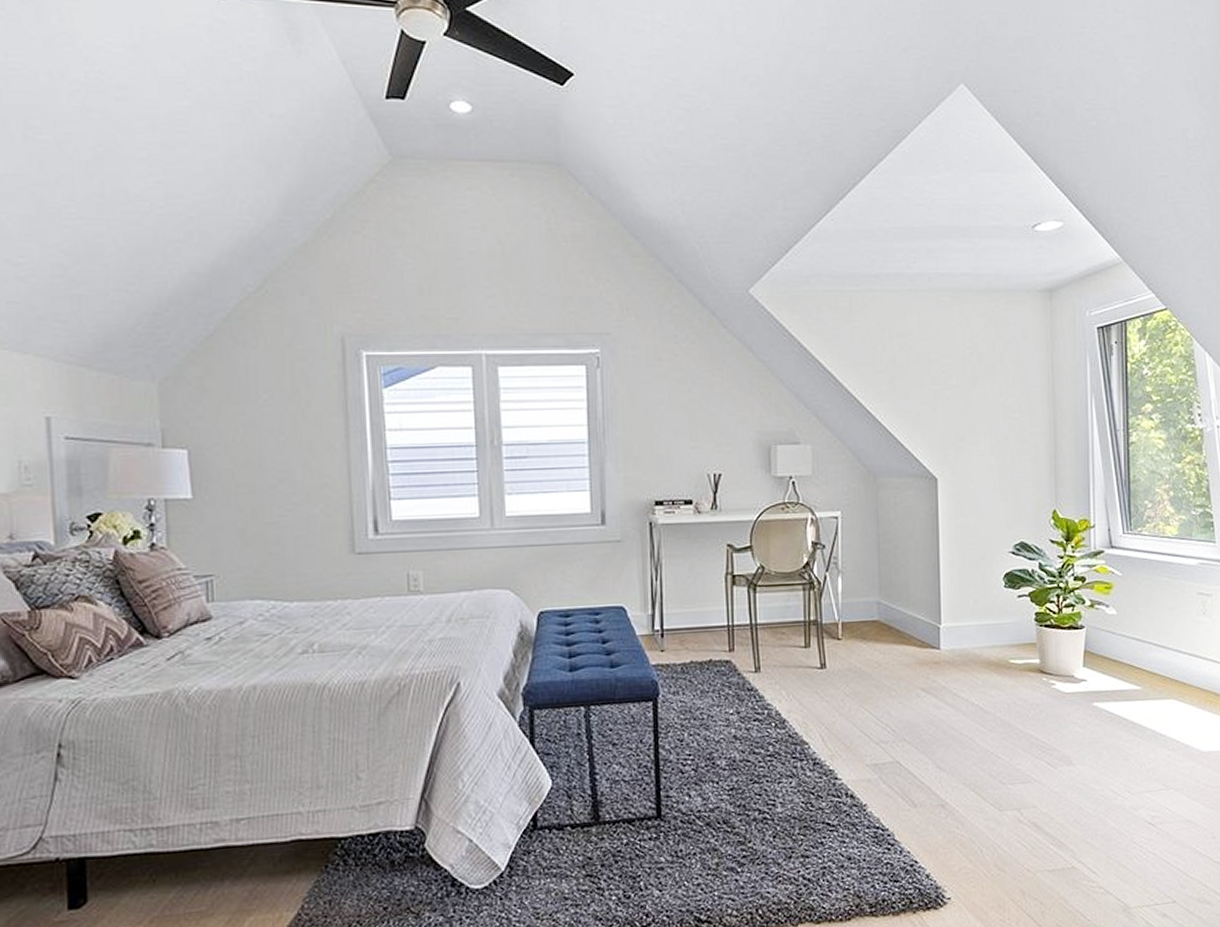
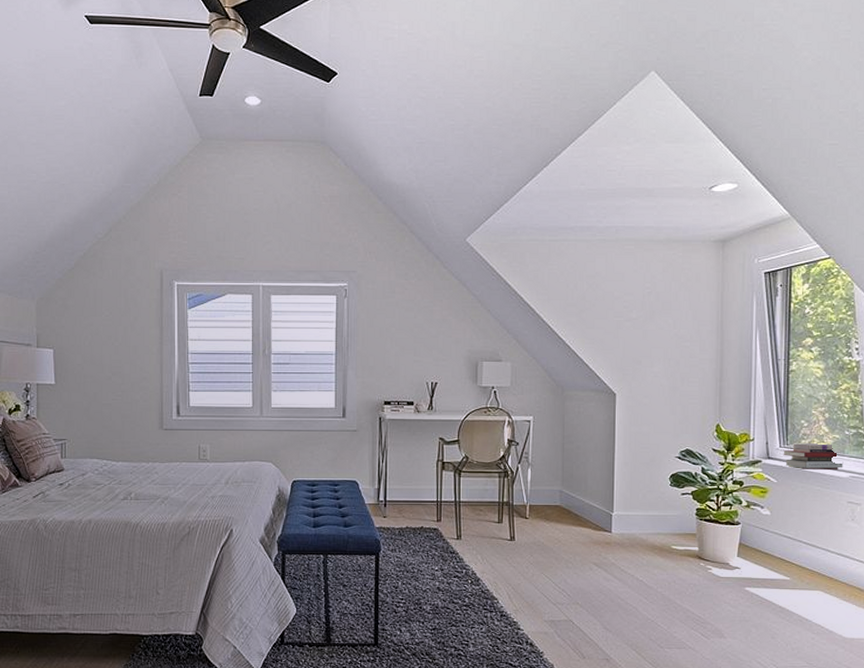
books: none [1127,526,1192,559] -> present [783,443,844,471]

